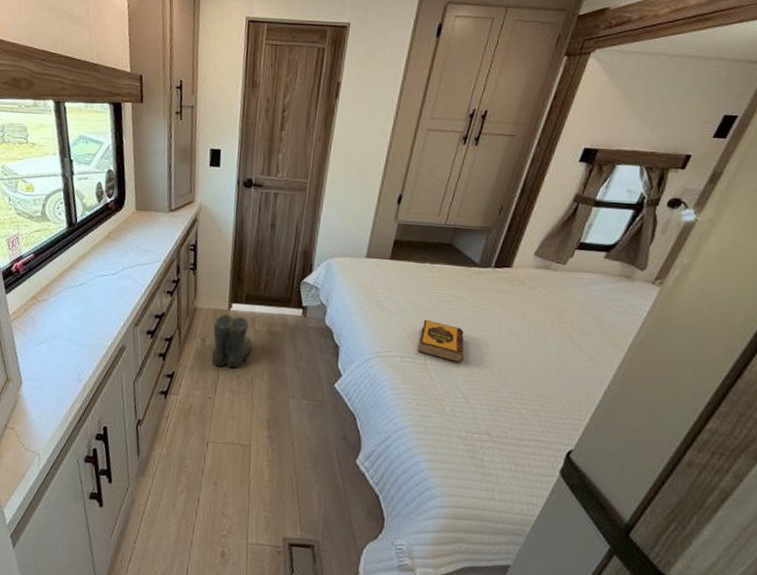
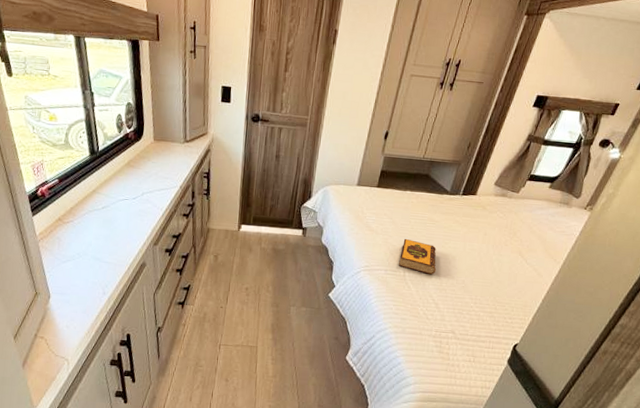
boots: present [210,314,252,368] -> none [222,234,259,281]

